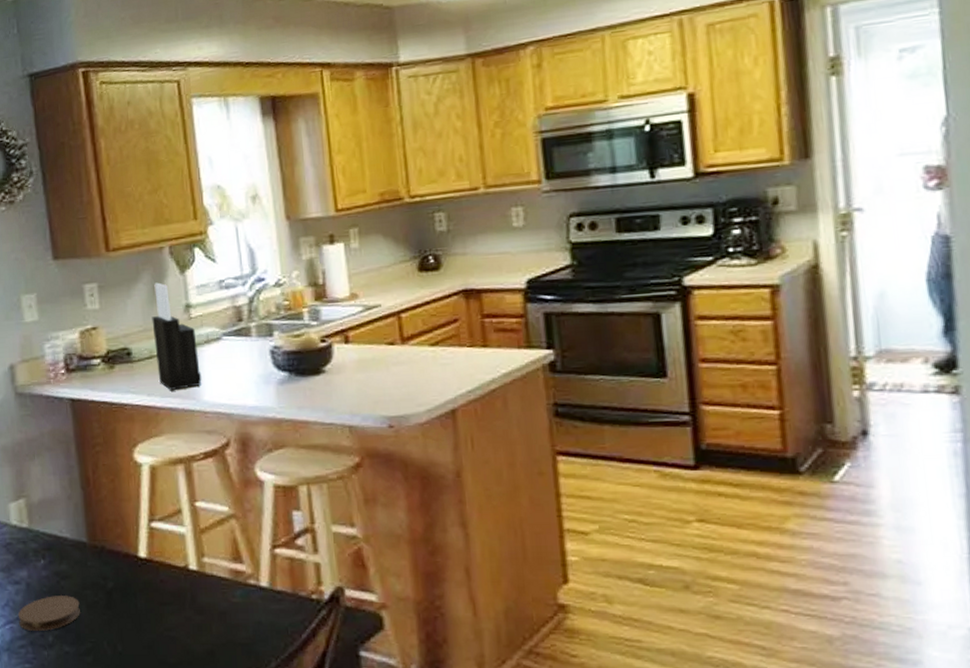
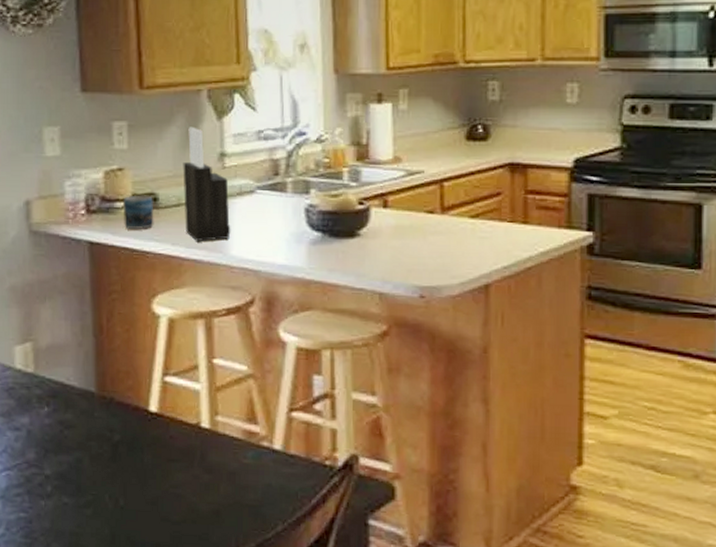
coaster: present [18,594,80,631] -> none [15,444,83,480]
mug: none [99,350,130,384] -> present [123,195,154,229]

